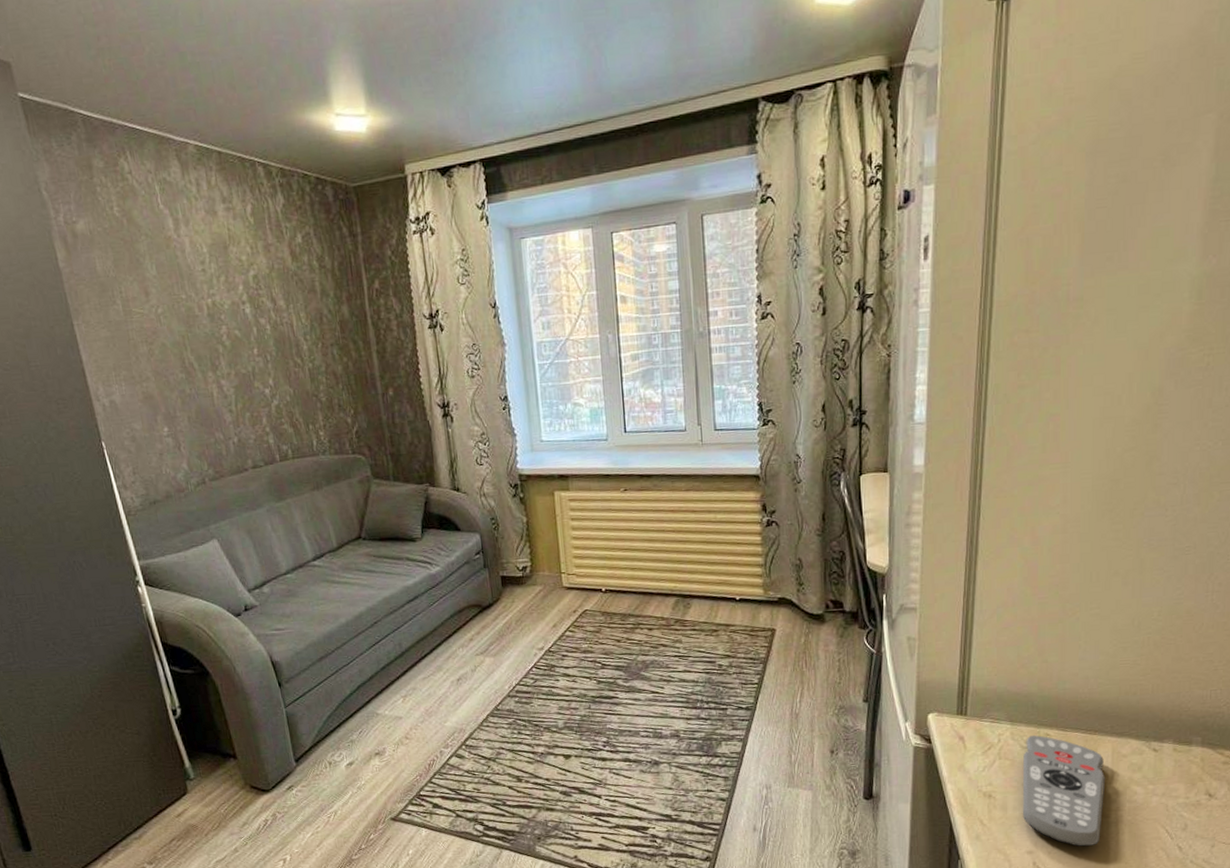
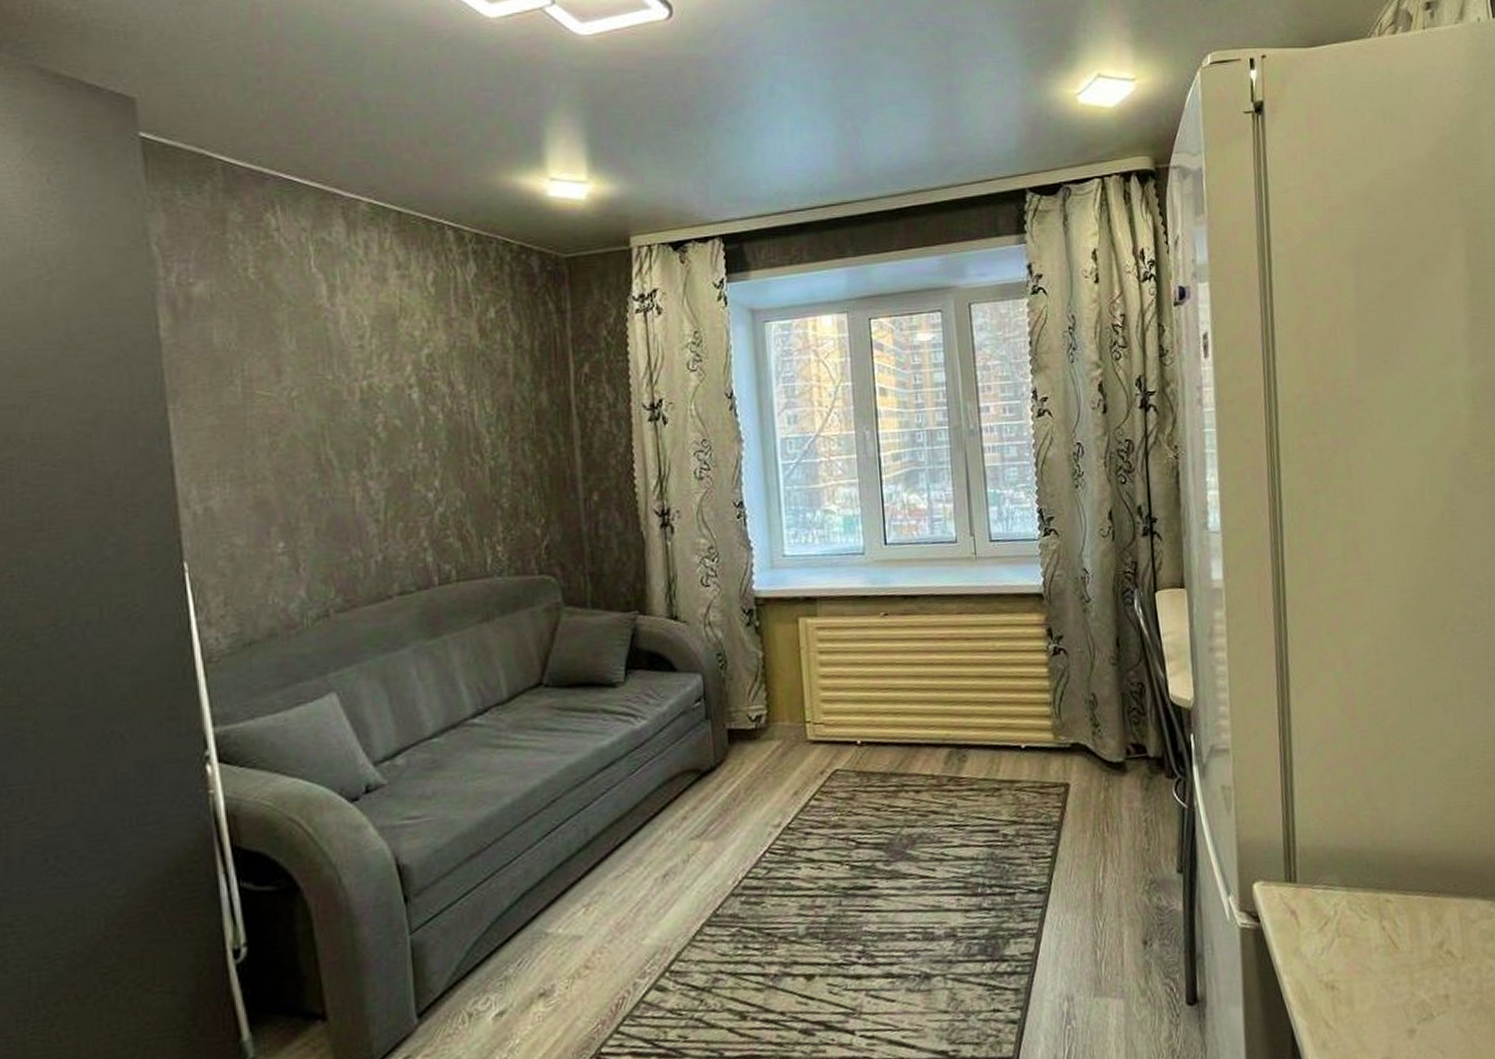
remote control: present [1022,735,1106,847] -> none [1364,902,1461,1046]

